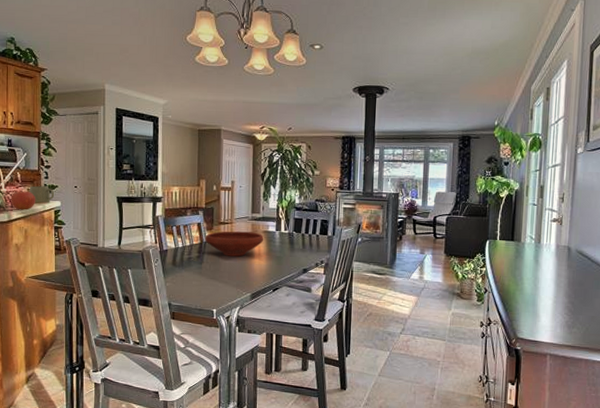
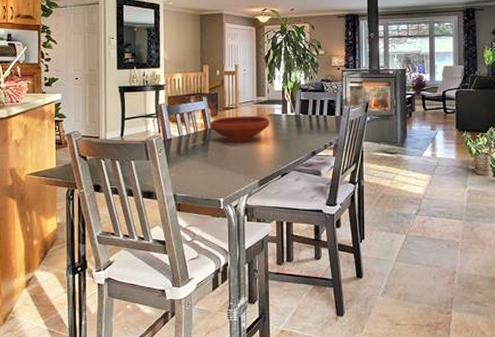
fruit: present [11,191,35,211] -> none [10,85,35,105]
mug: present [29,186,55,205] -> none [29,79,55,98]

